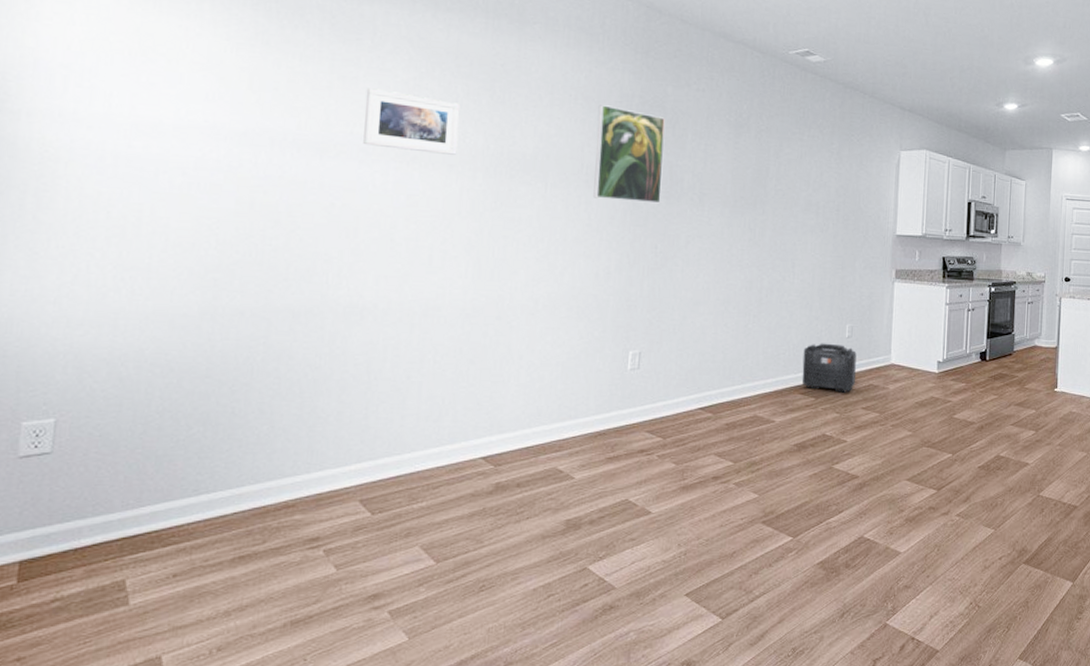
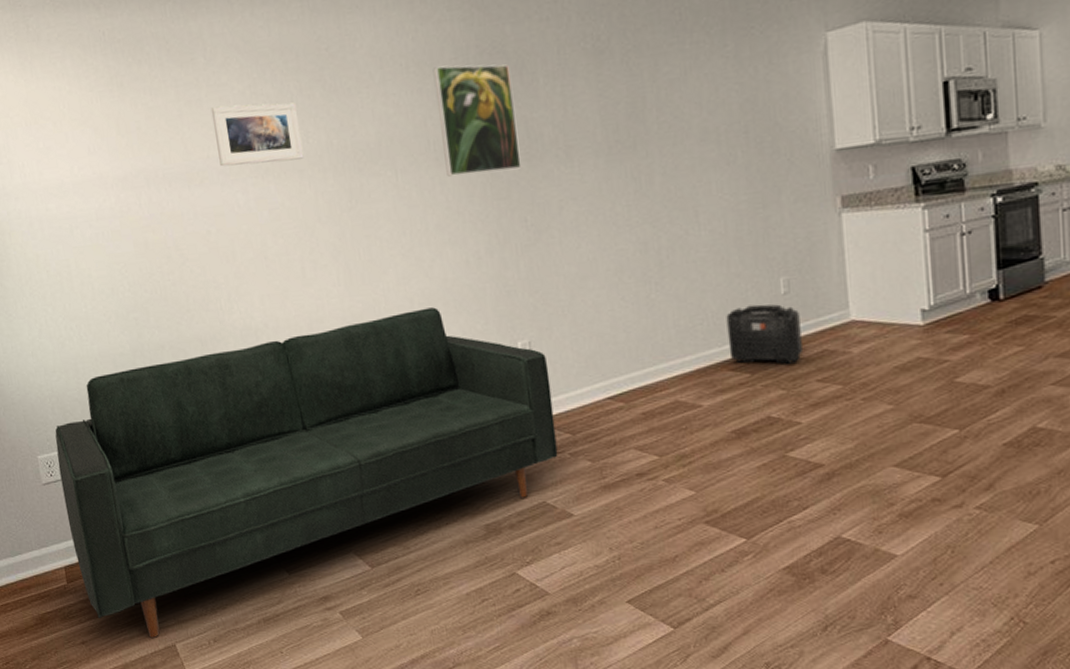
sofa: none [42,310,653,649] -> present [55,307,558,638]

